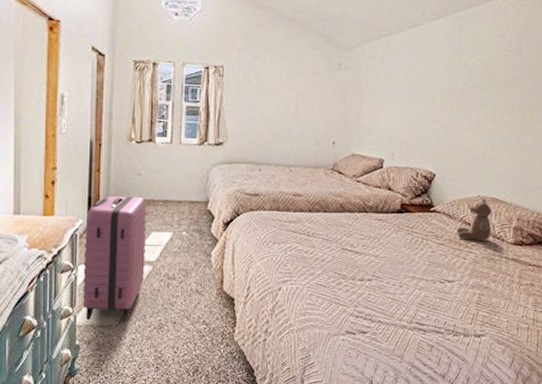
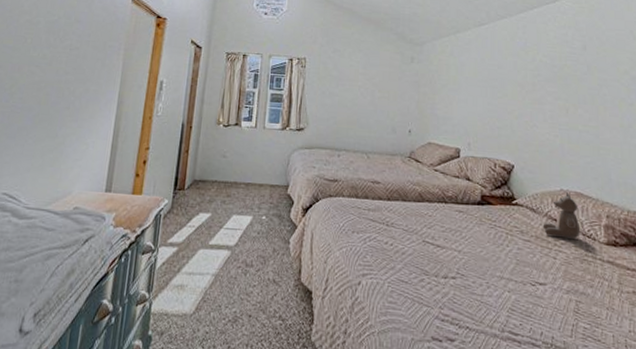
suitcase: present [82,195,147,321] -> none [159,176,229,312]

